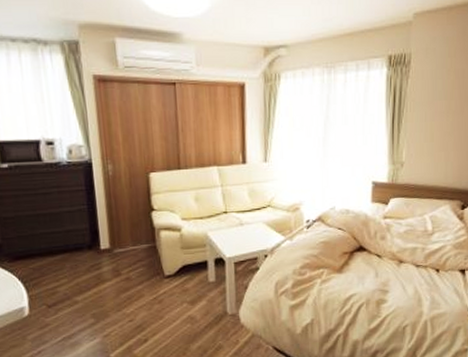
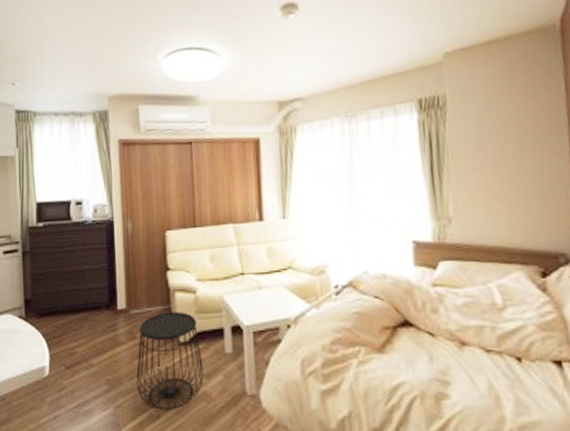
side table: none [123,248,189,335] -> present [136,312,204,410]

